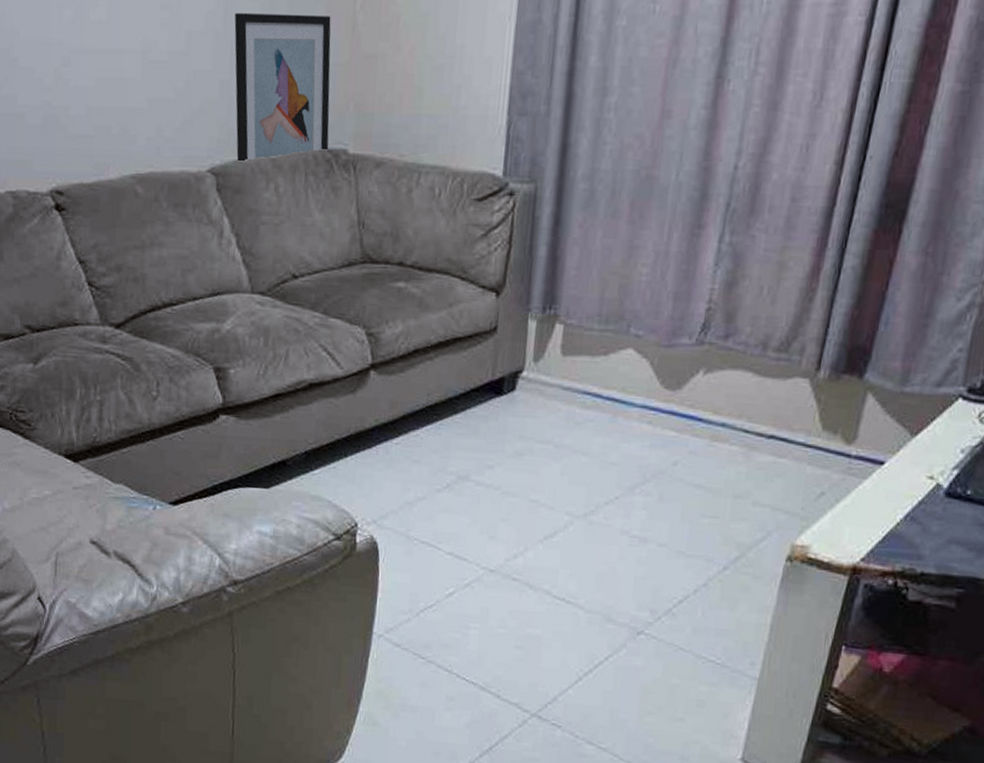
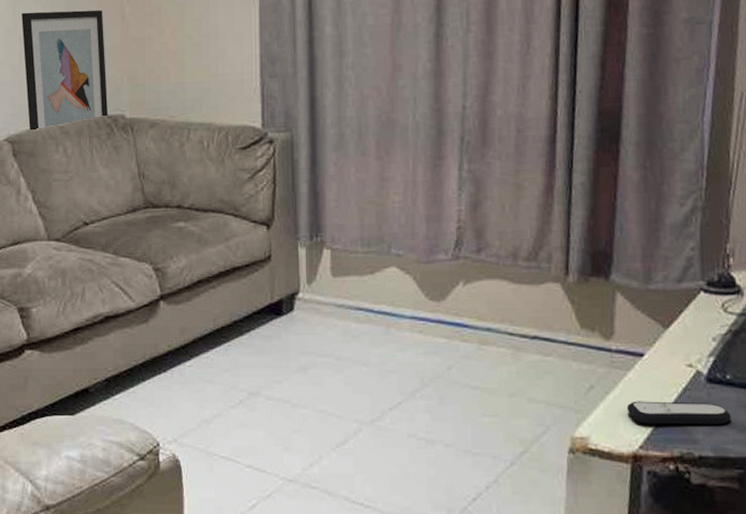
remote control: none [855,511,964,542] -> present [627,401,732,425]

